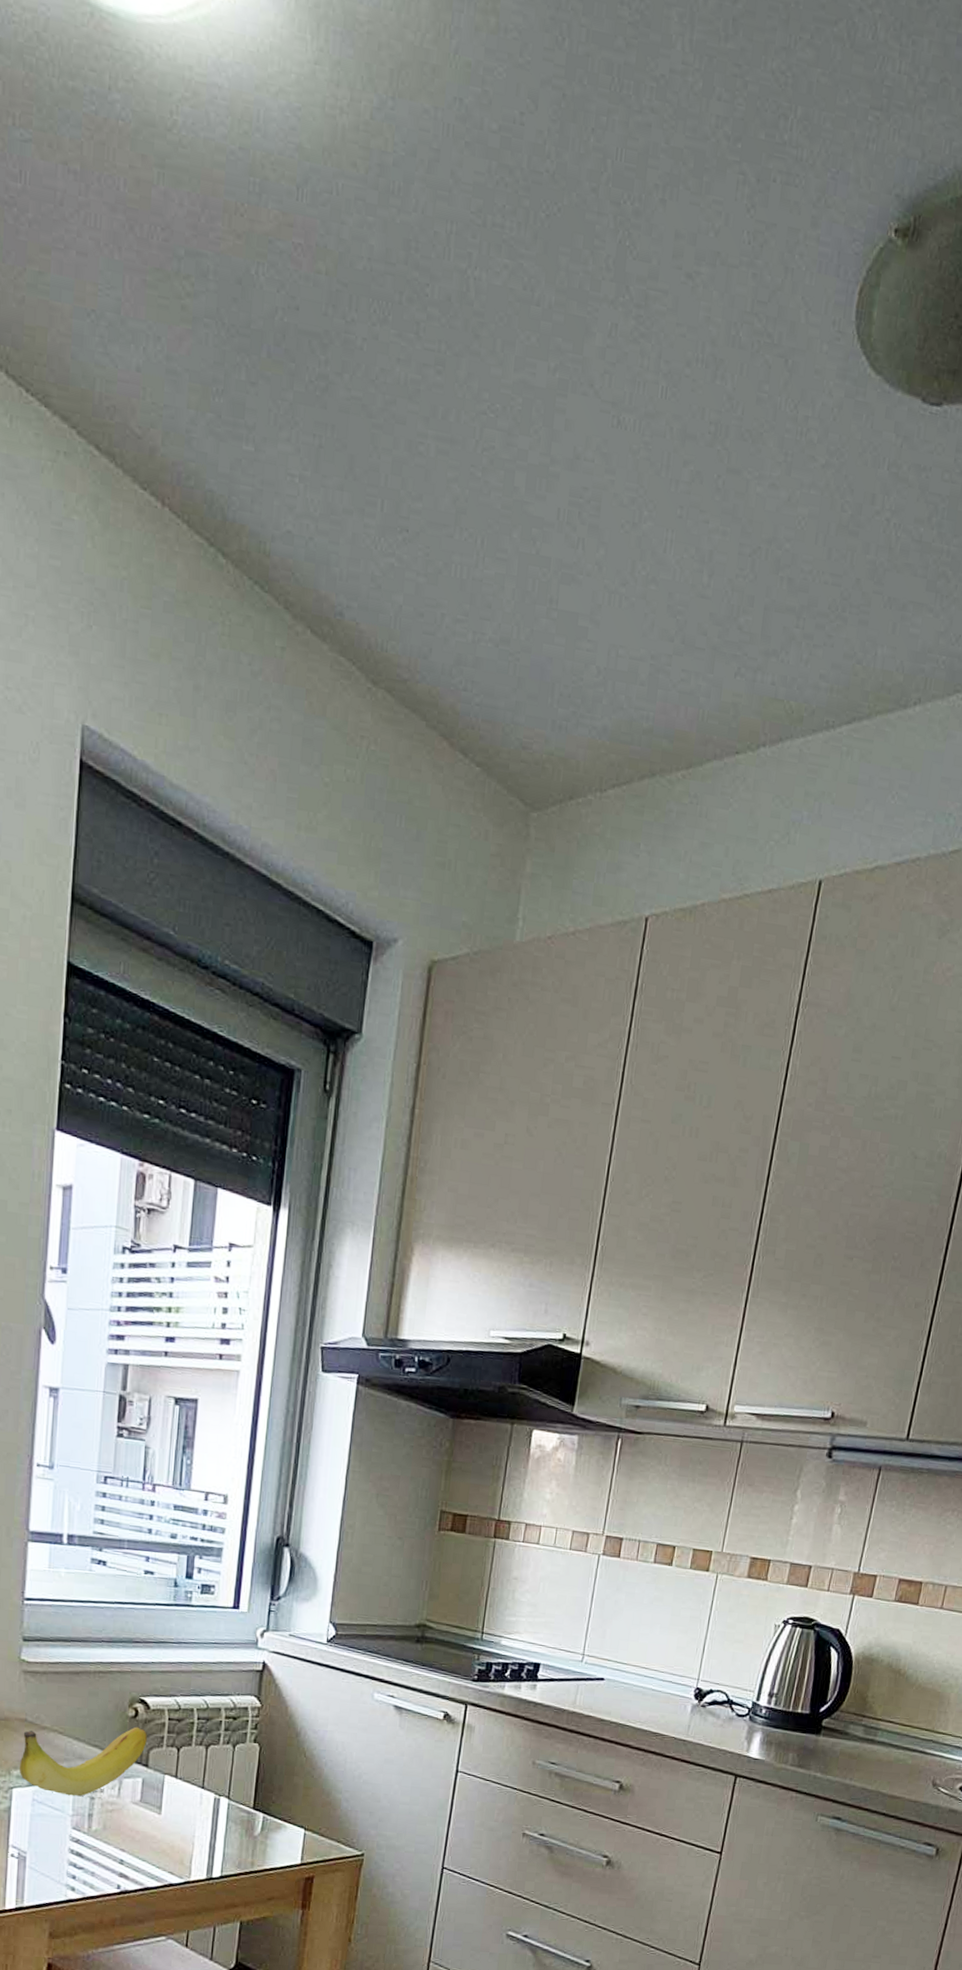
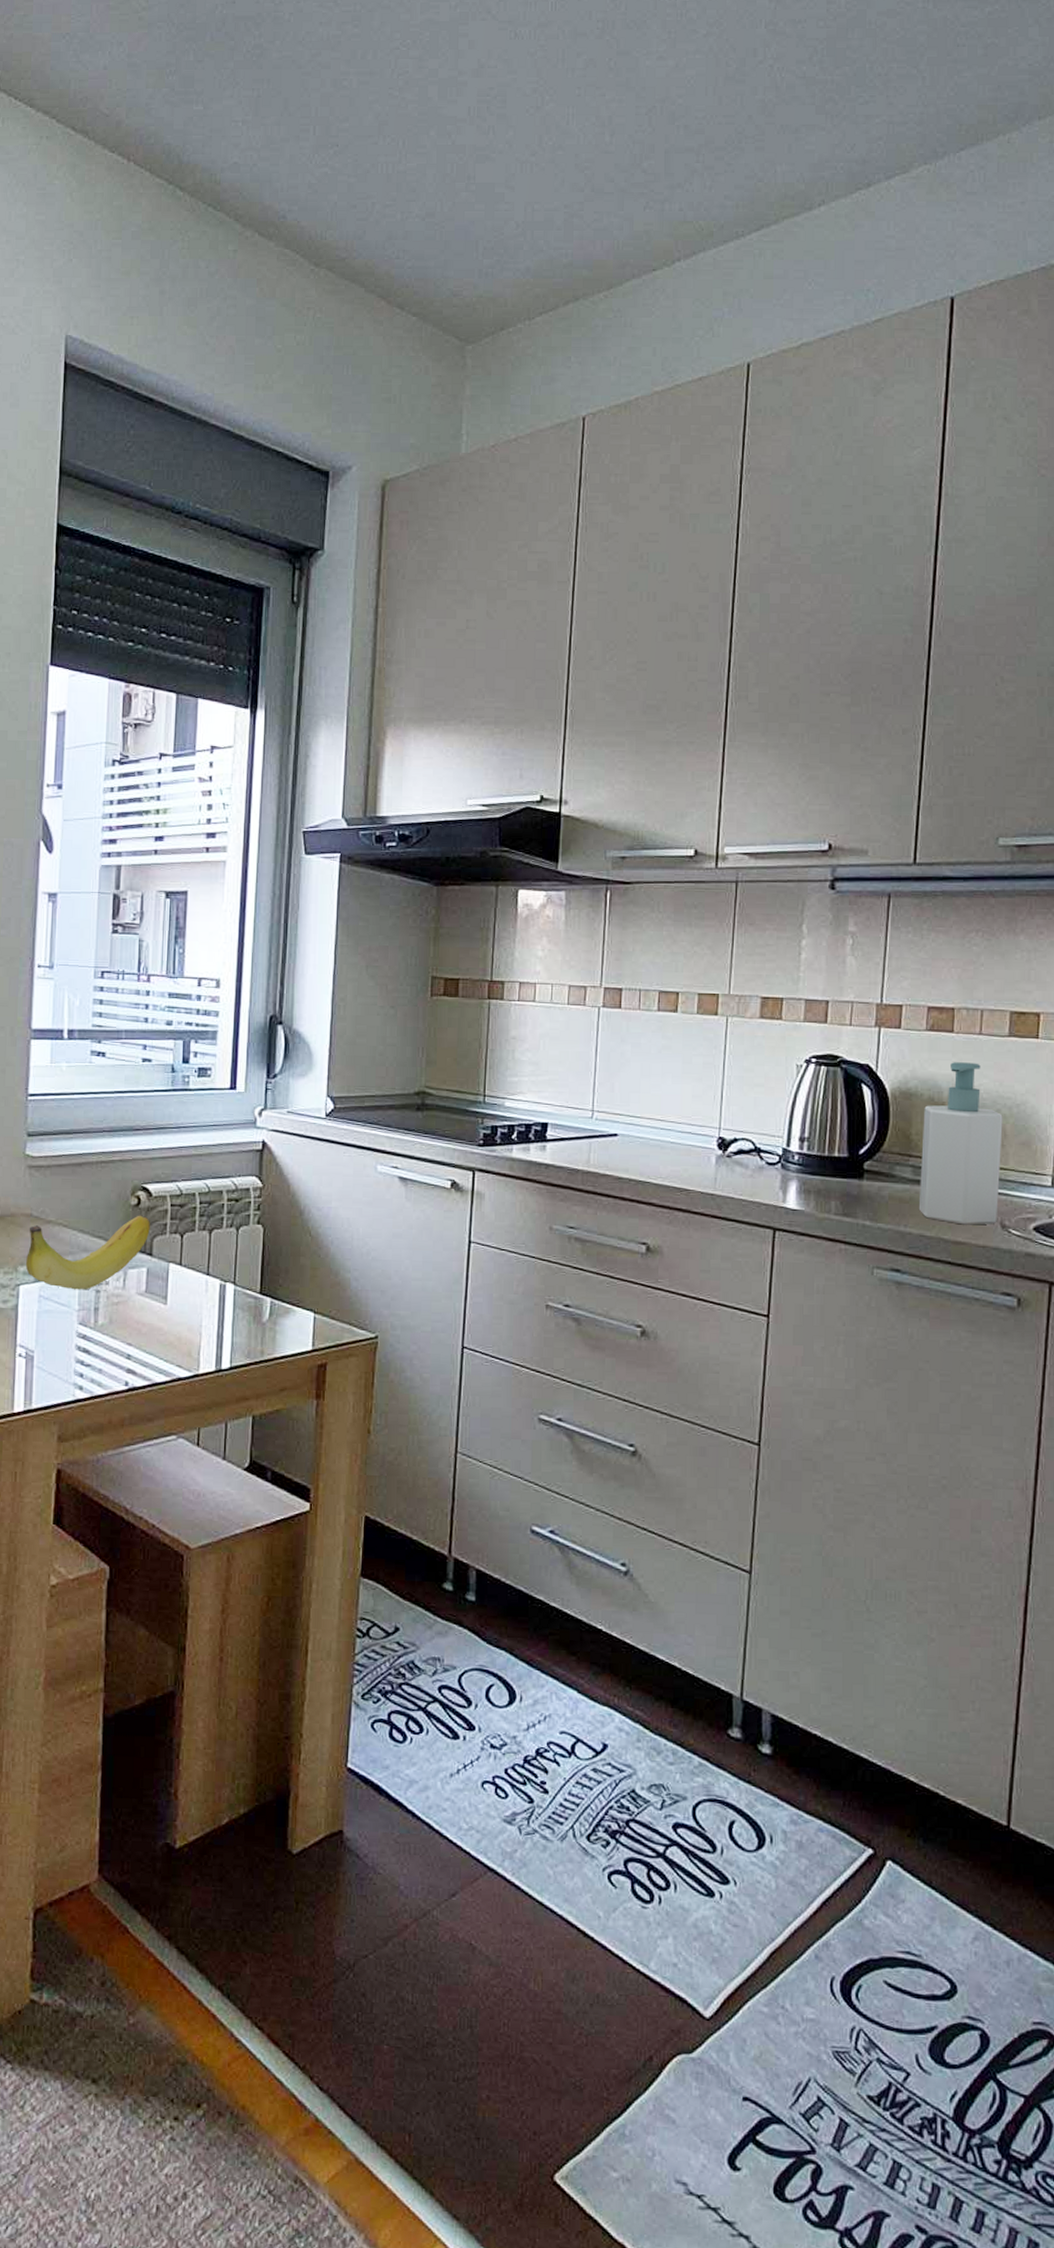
soap bottle: none [864,1632,949,1783] -> present [918,1062,1003,1225]

